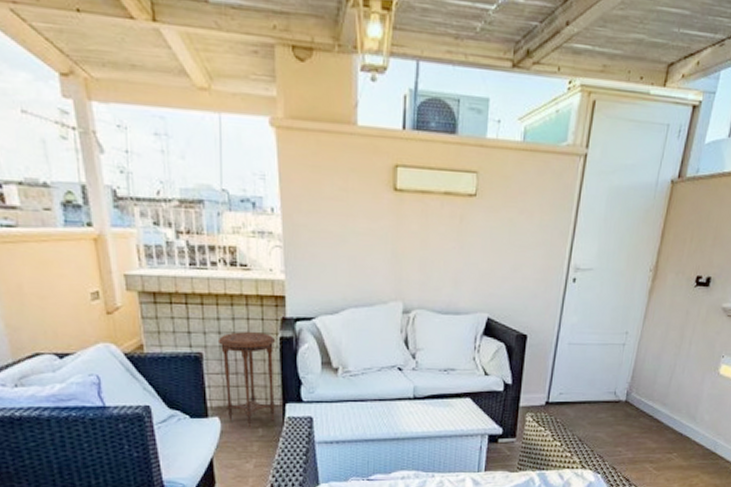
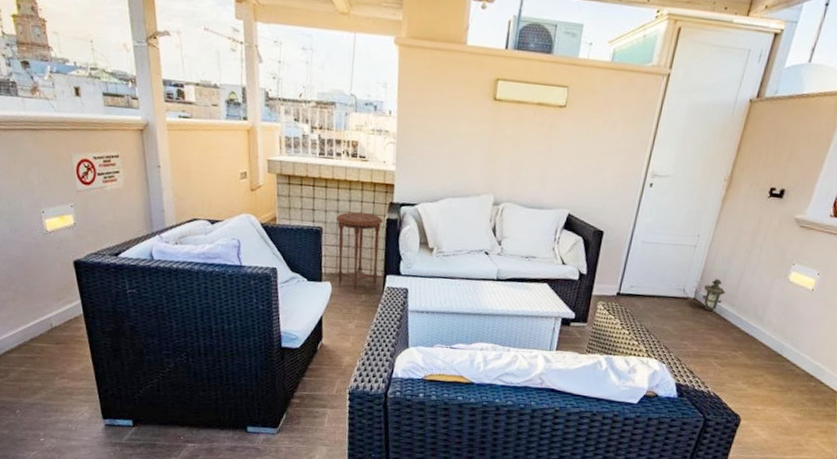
lantern: none [634,378,657,413] -> present [702,279,725,311]

